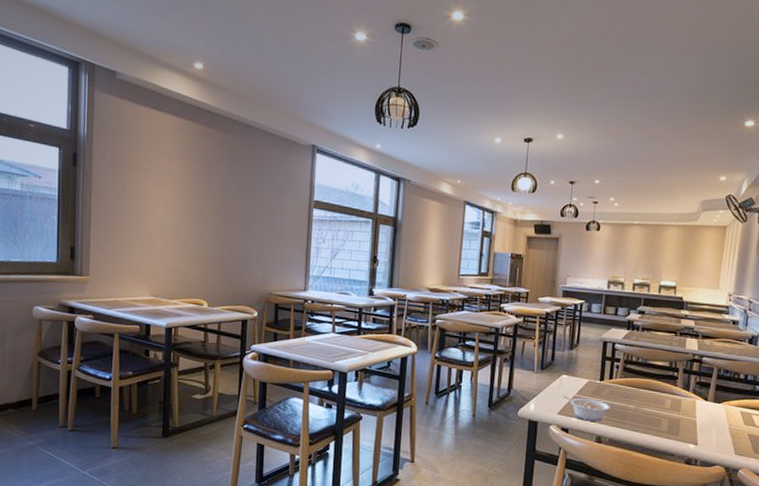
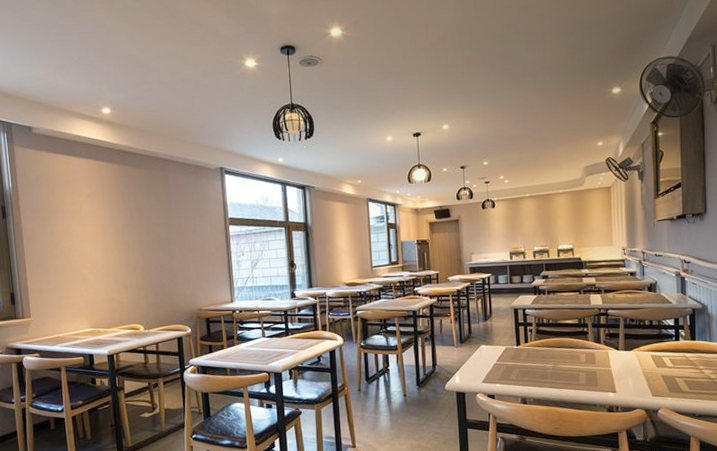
legume: present [563,395,610,422] -> none [485,363,530,385]

